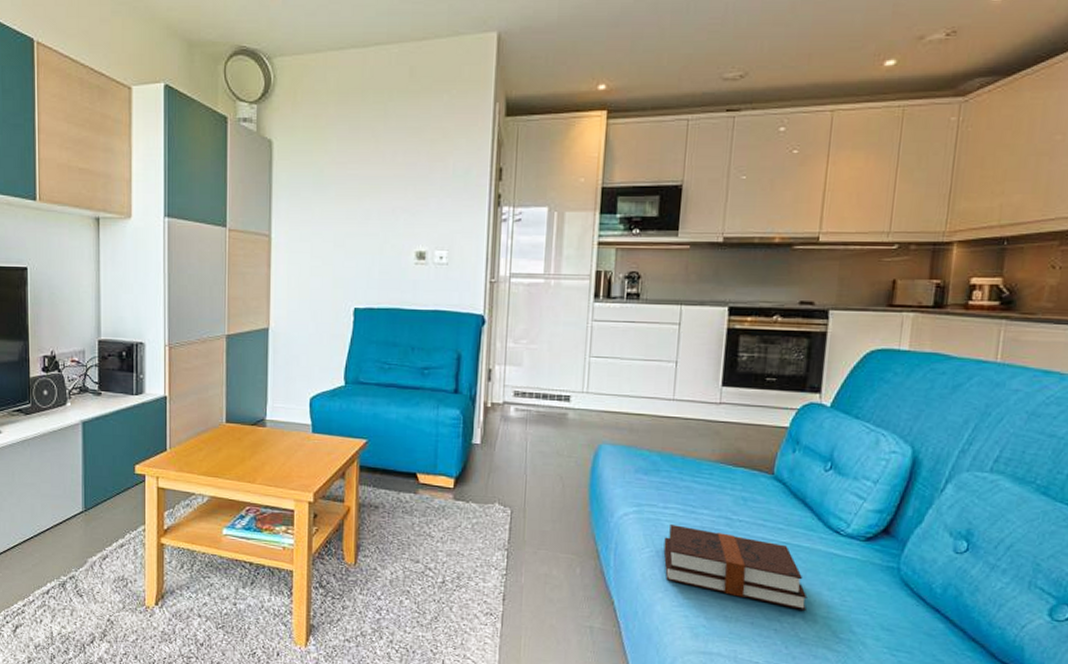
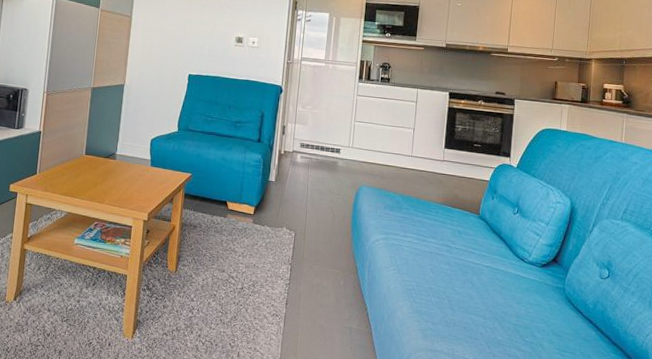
hardback book: present [663,525,808,611] -> none [403,249,503,319]

